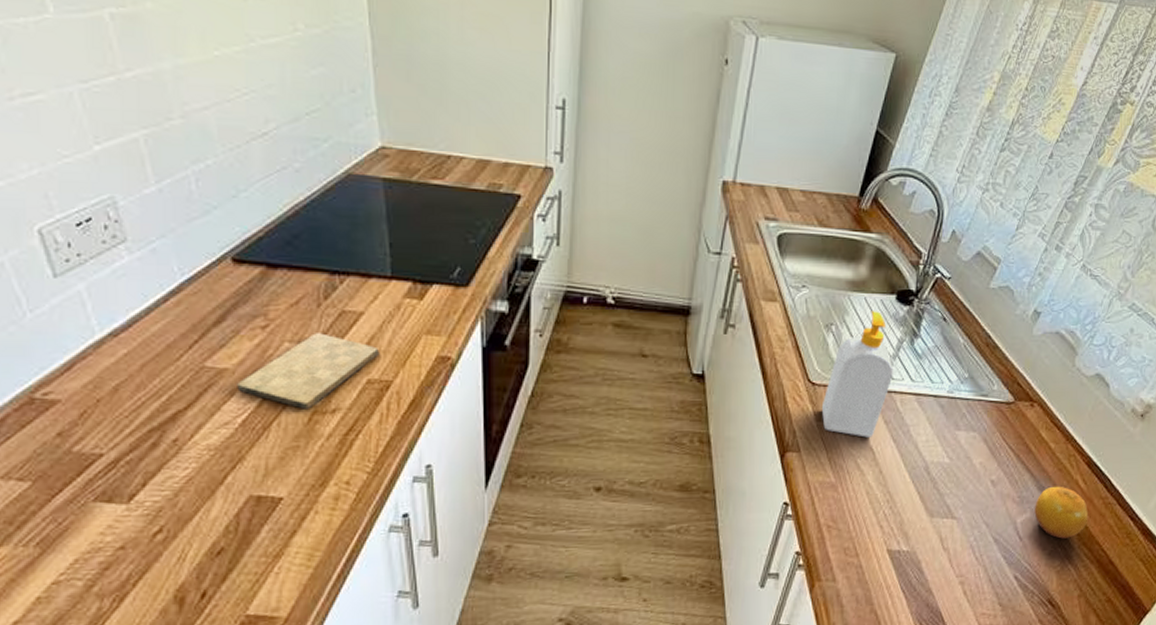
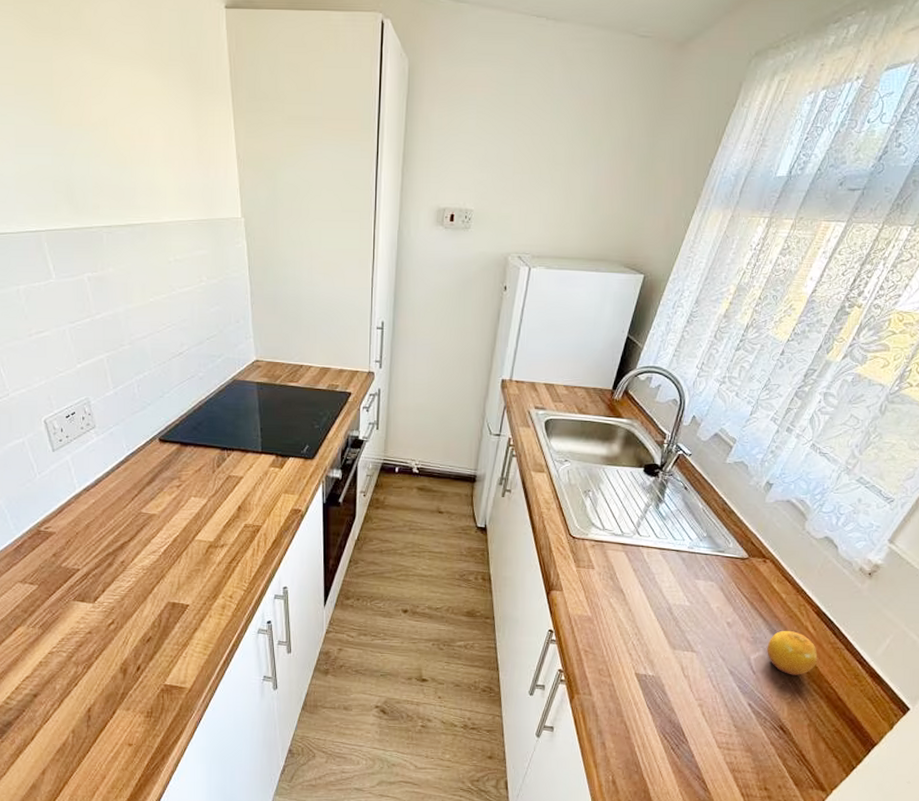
cutting board: present [237,333,379,409] -> none [161,491,253,544]
soap bottle: present [821,311,894,438] -> none [580,481,641,582]

